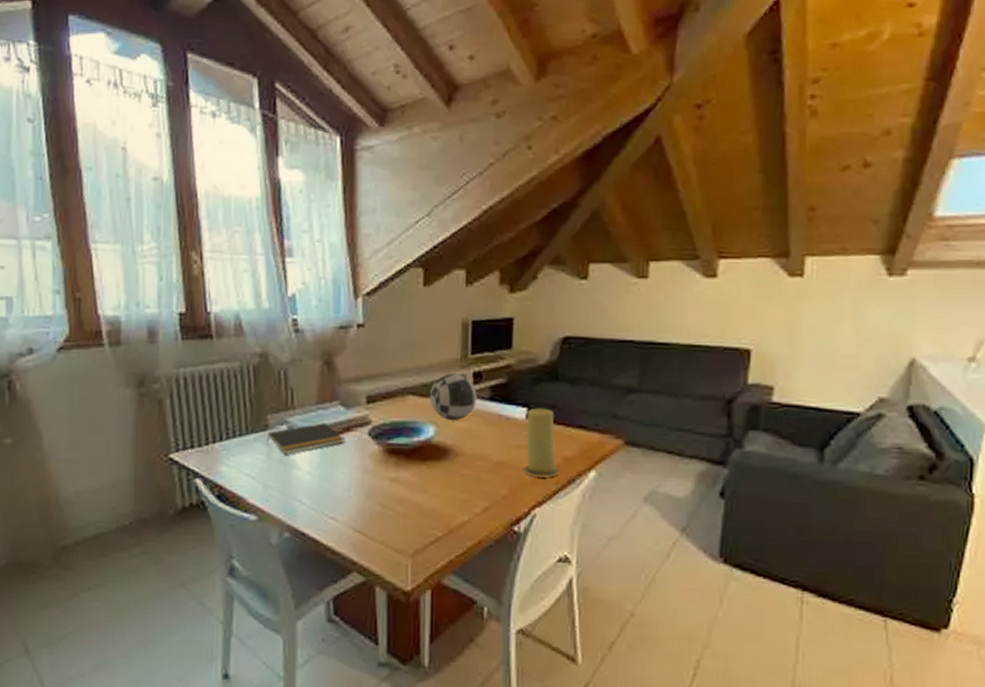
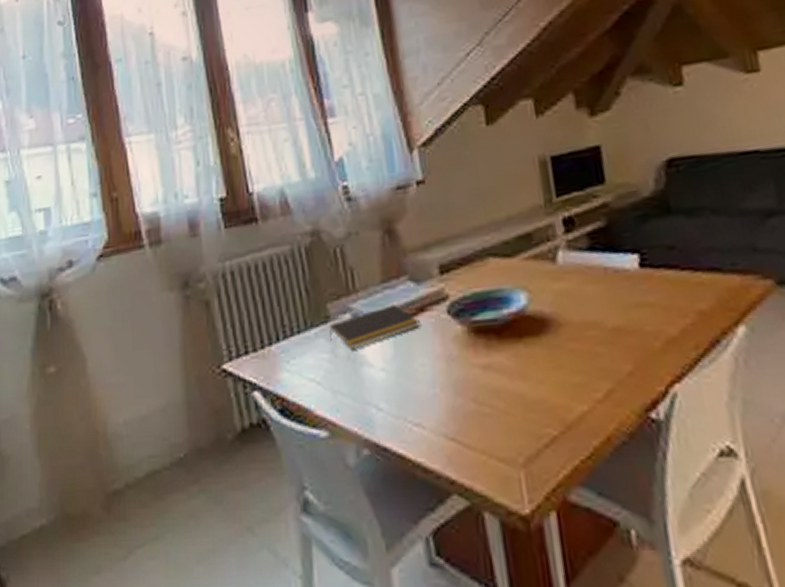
decorative ball: present [430,373,477,420] -> none [514,222,573,282]
candle: present [523,408,560,477] -> none [639,251,698,343]

